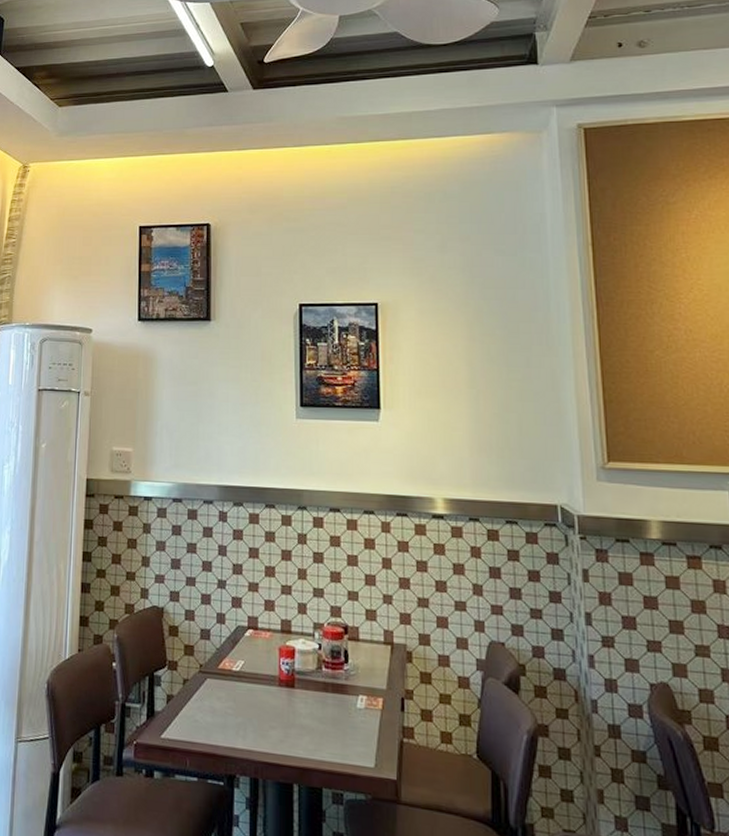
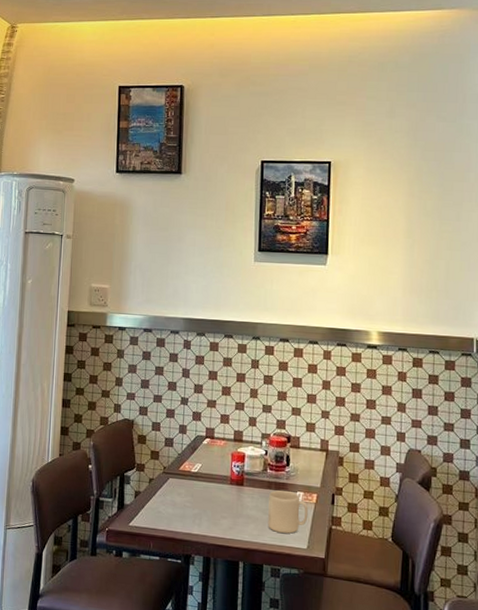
mug: none [326,693,374,748] -> present [268,490,309,534]

